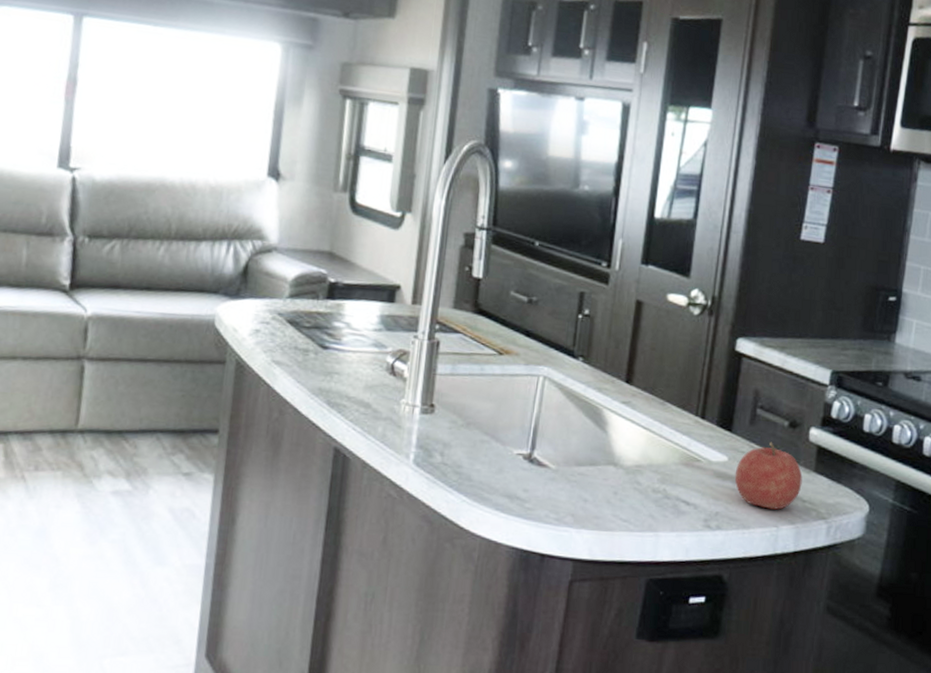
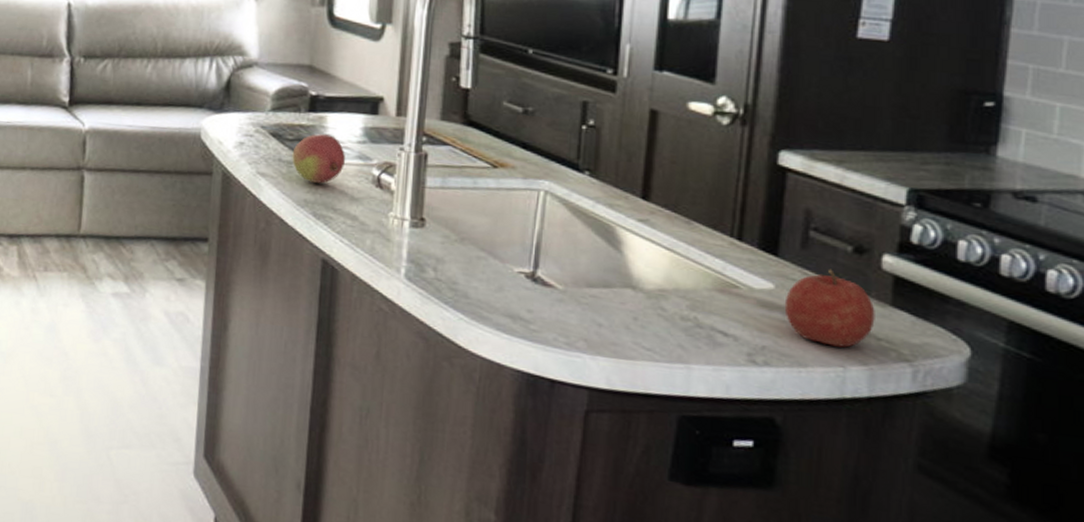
fruit: none [308,321,362,371] -> present [292,134,346,183]

